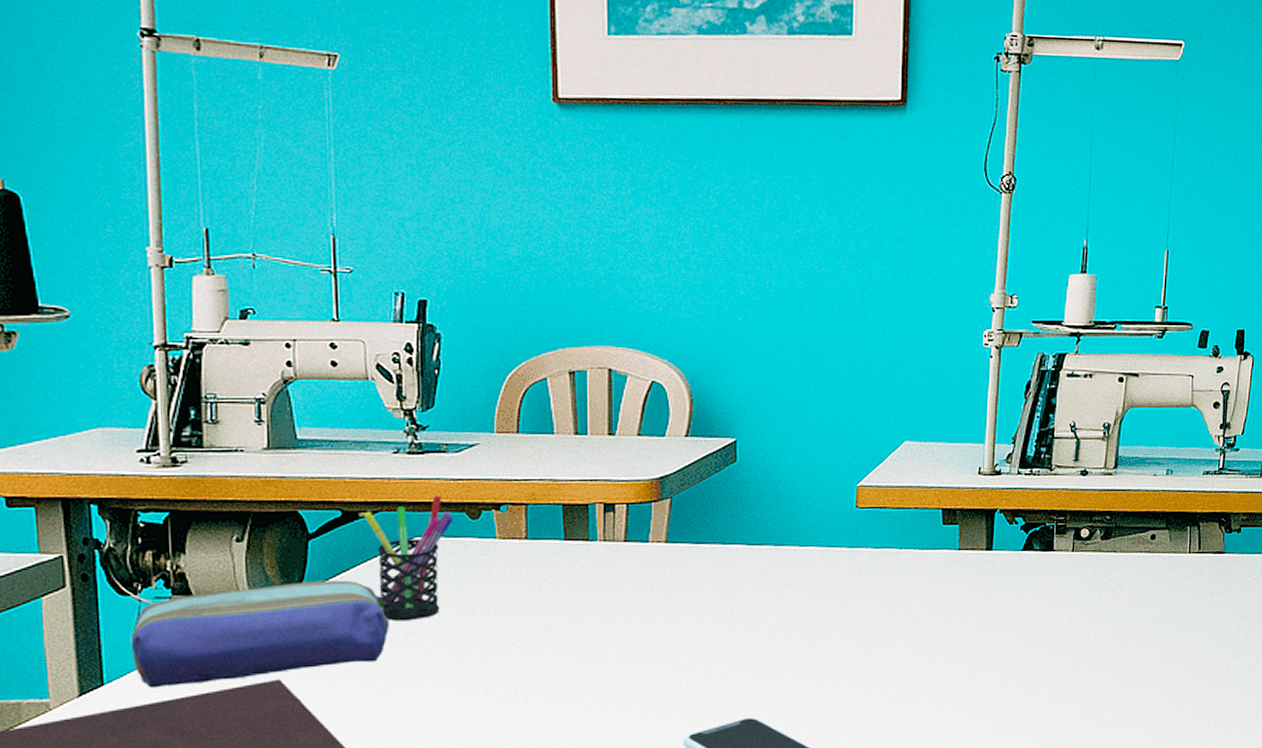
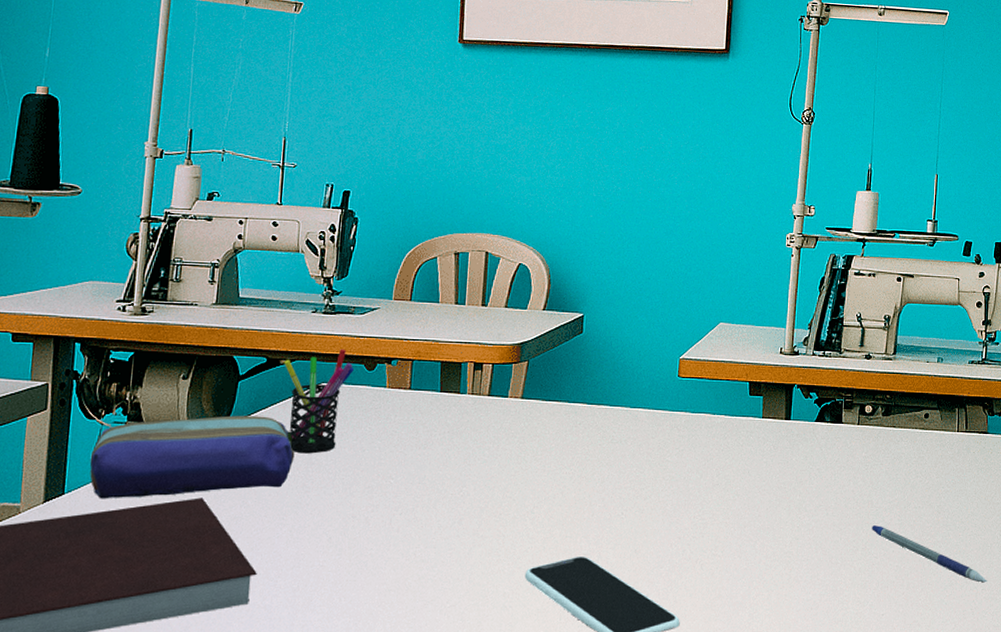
pen: none [1089,663,1222,718] -> present [872,525,988,583]

